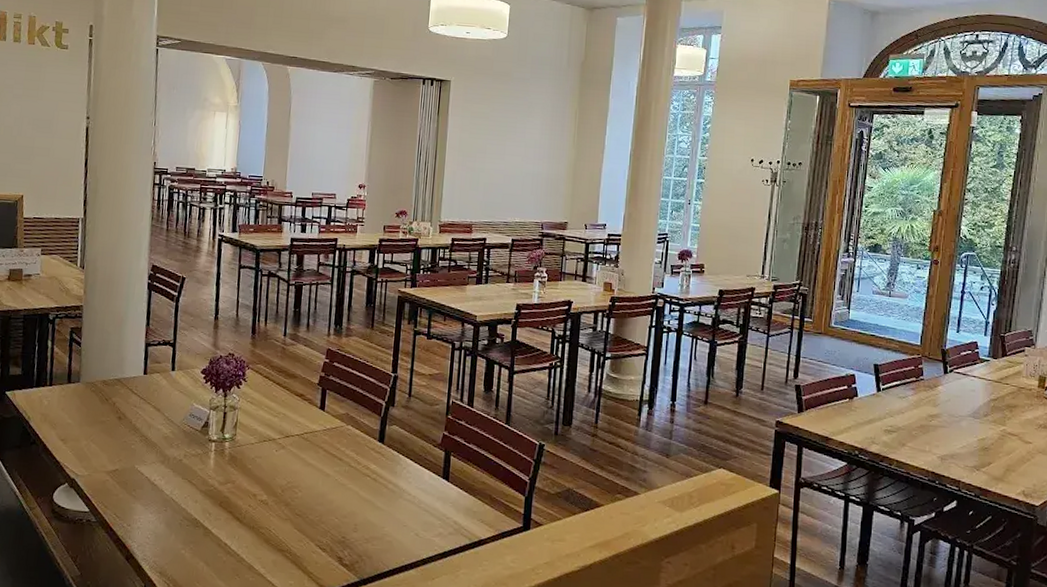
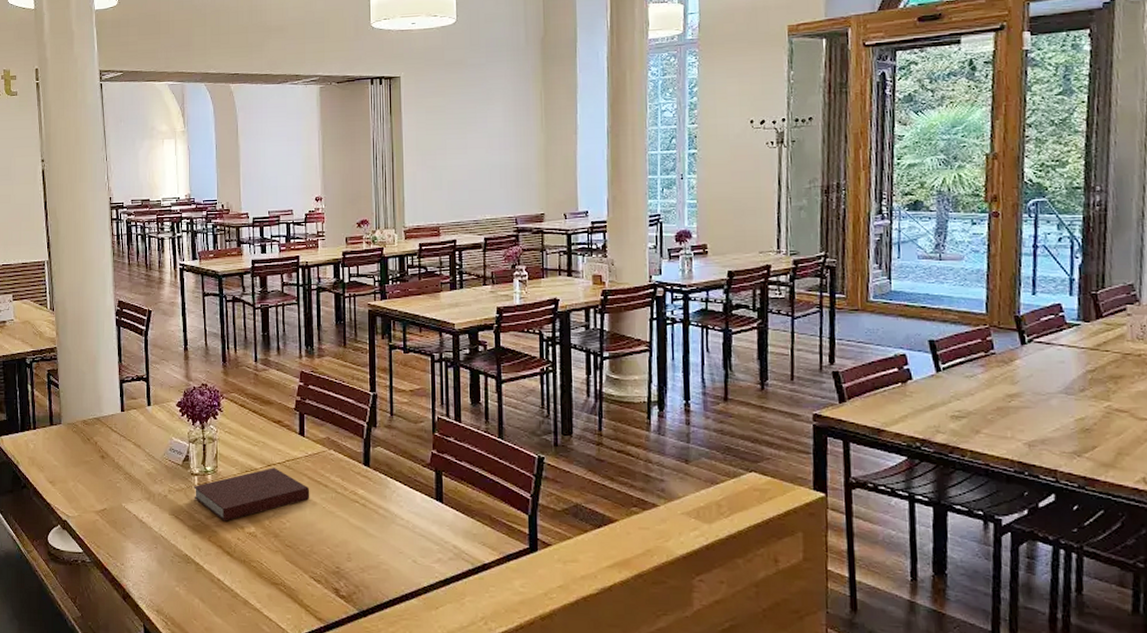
notebook: none [209,439,325,488] -> present [194,468,310,521]

